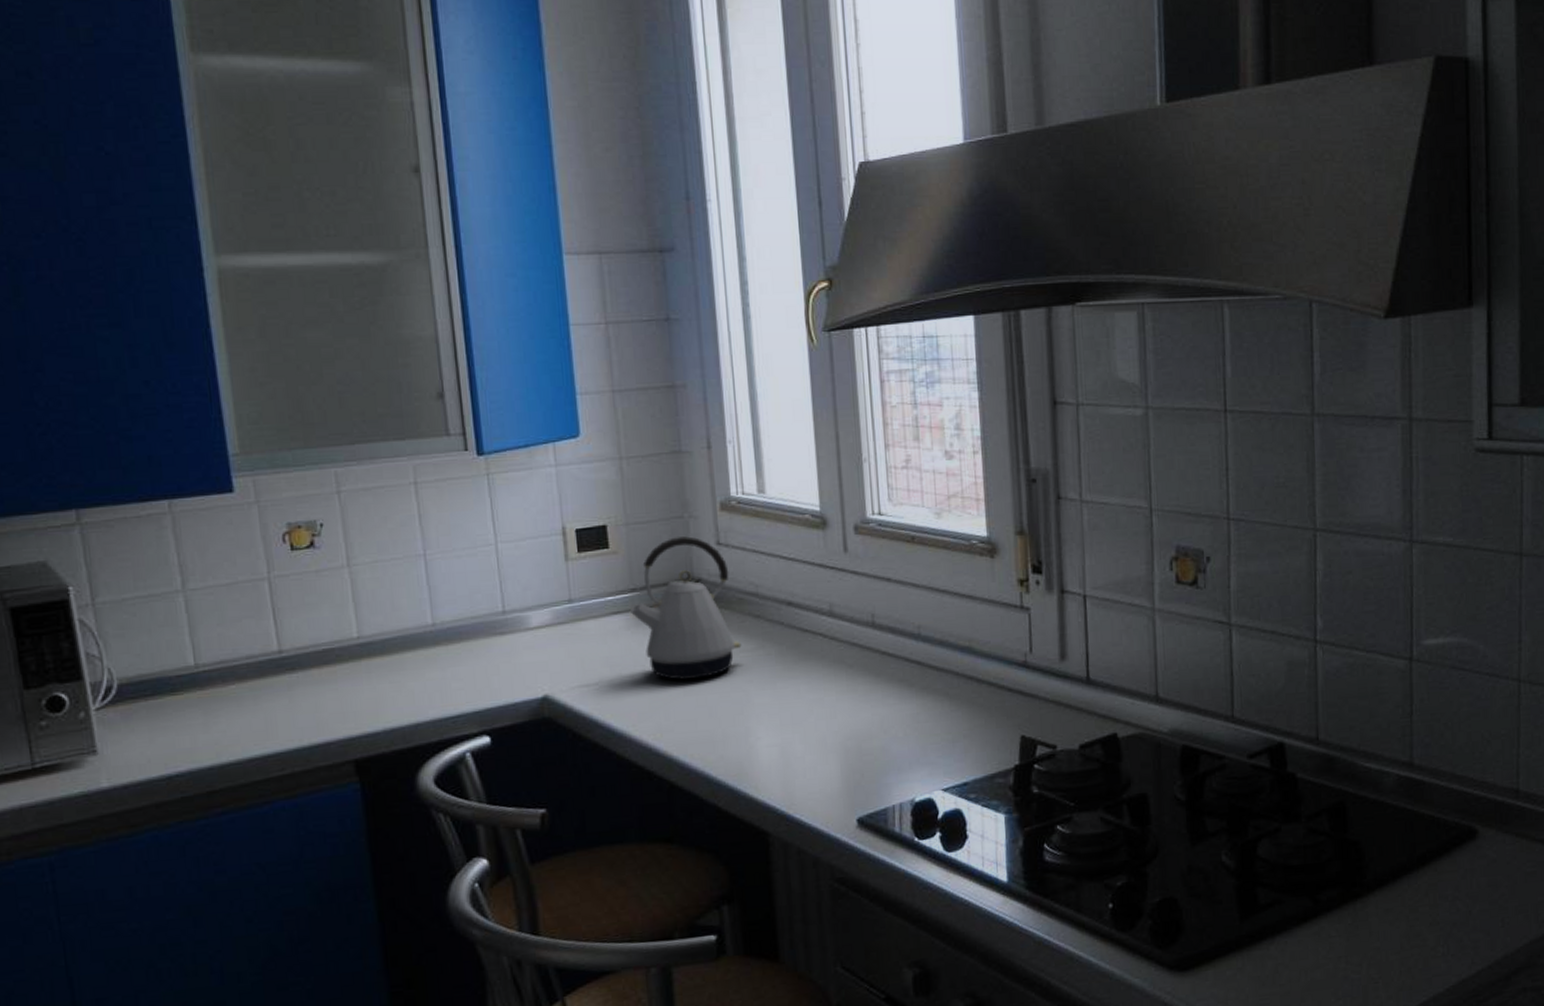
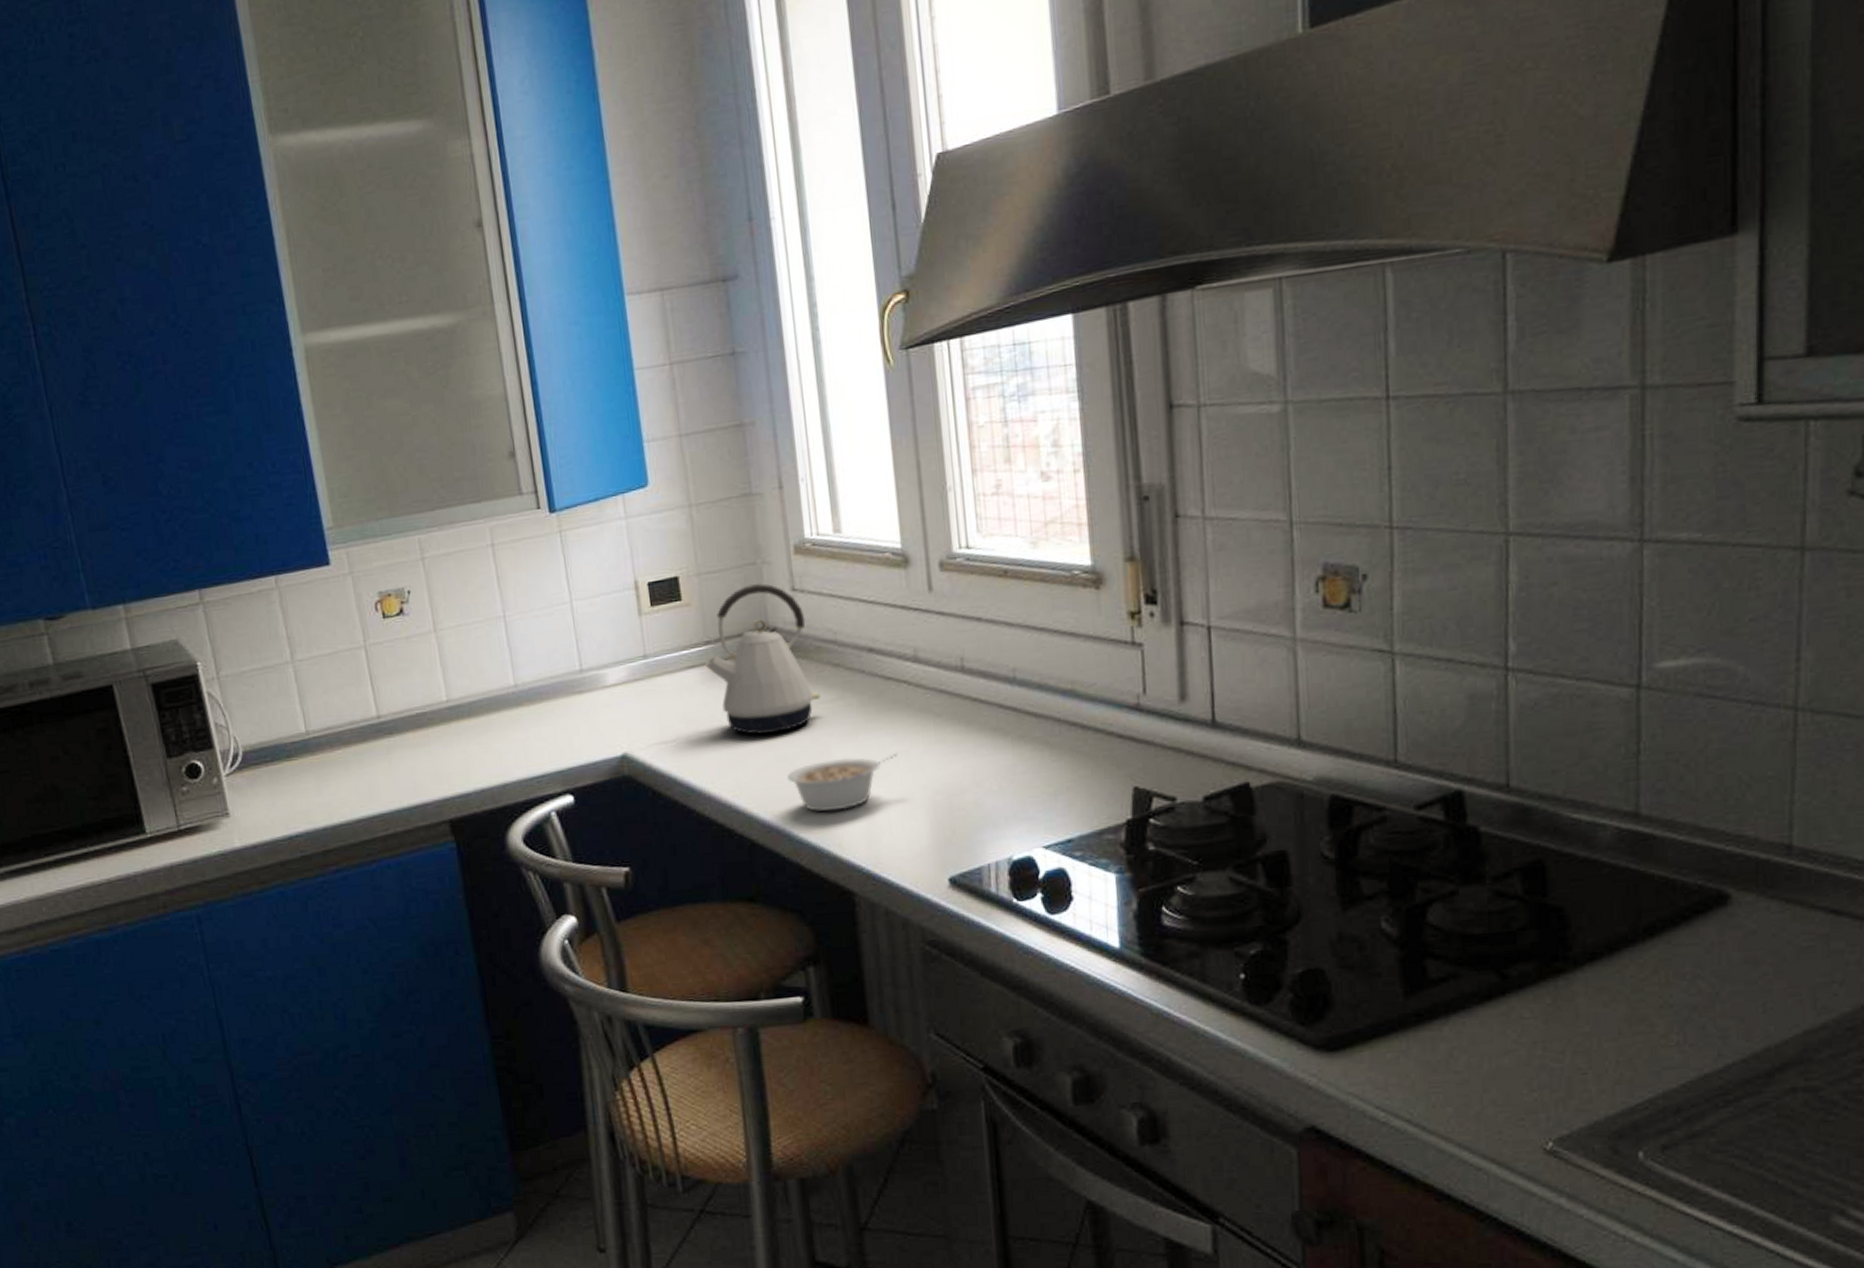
legume: none [707,701,813,756] -> present [787,753,898,812]

